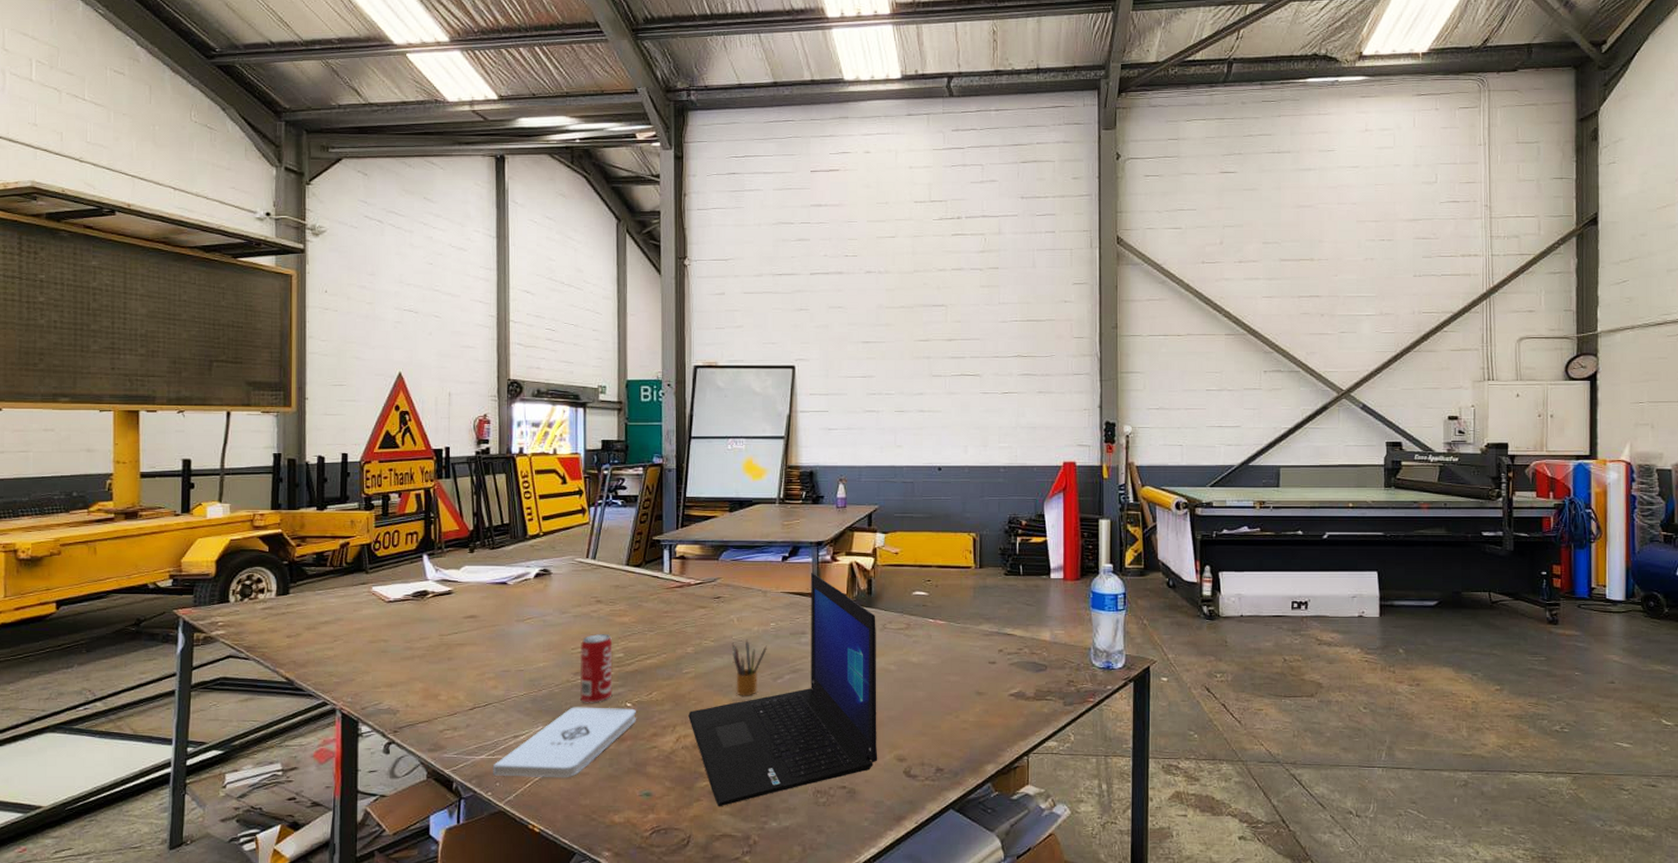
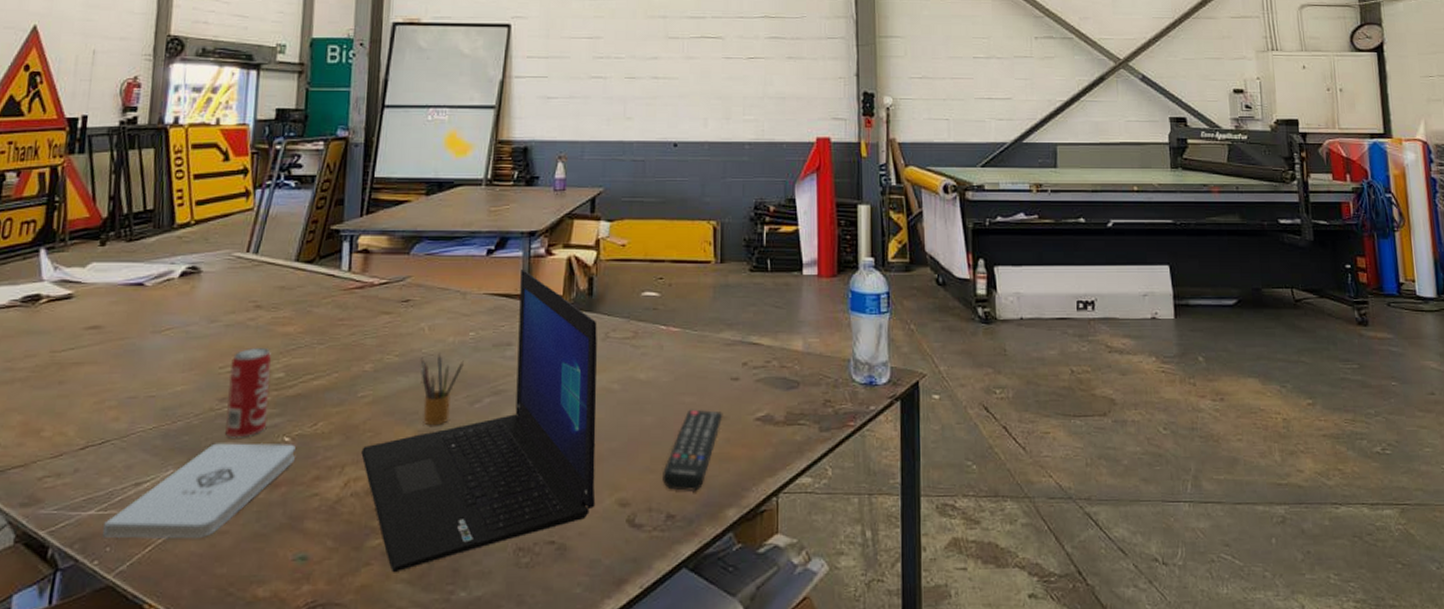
remote control: none [933,686,983,750] -> present [663,409,723,491]

